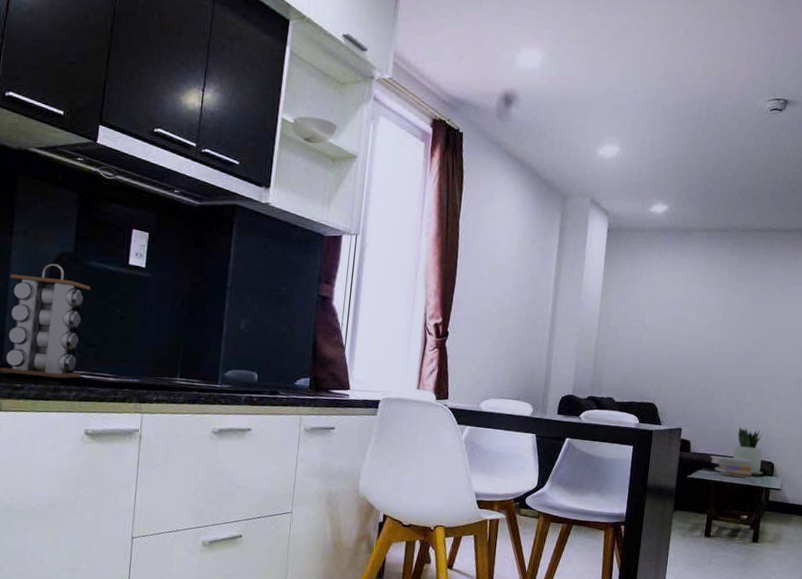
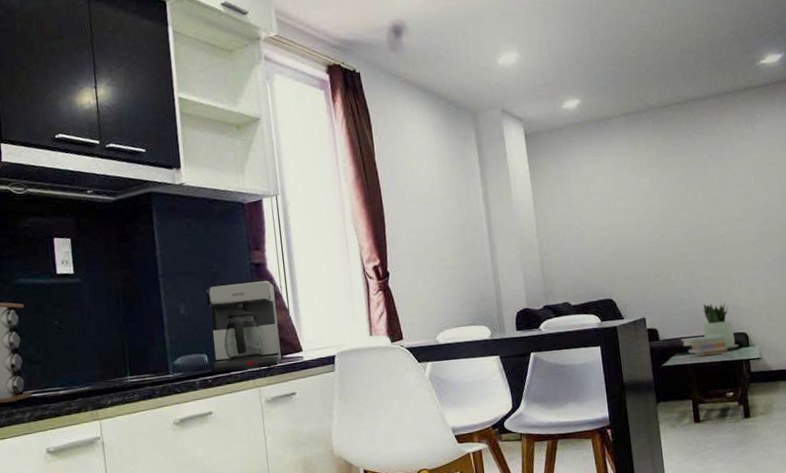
coffee maker: none [258,309,335,399] -> present [205,280,282,373]
bowl: present [290,116,339,144] -> none [188,88,236,116]

